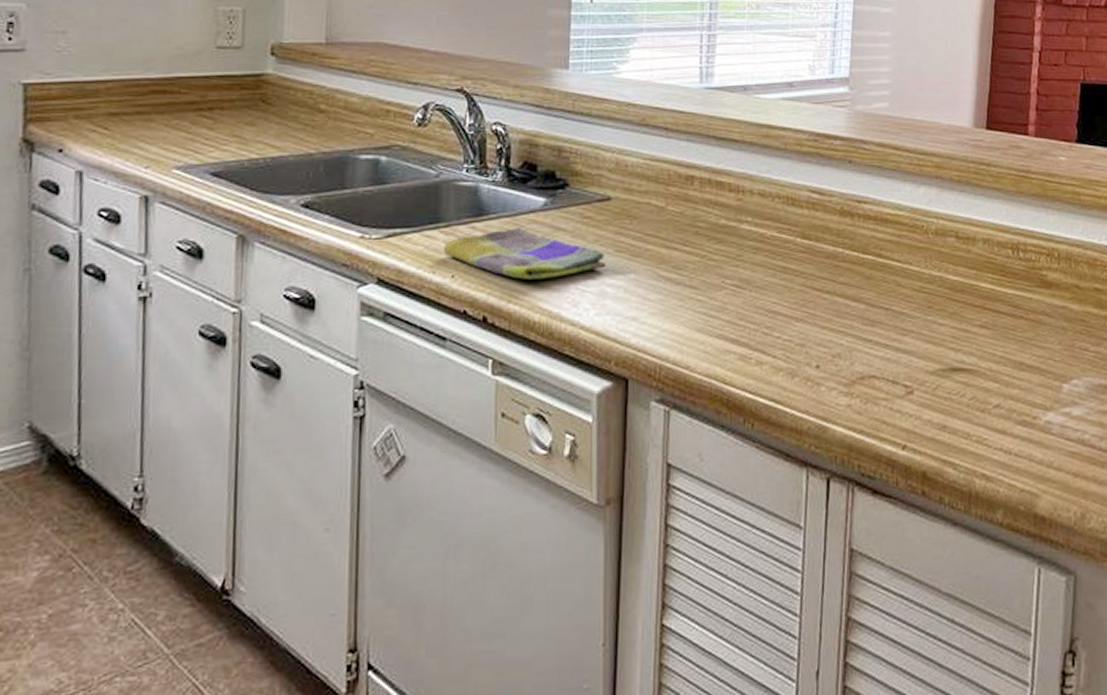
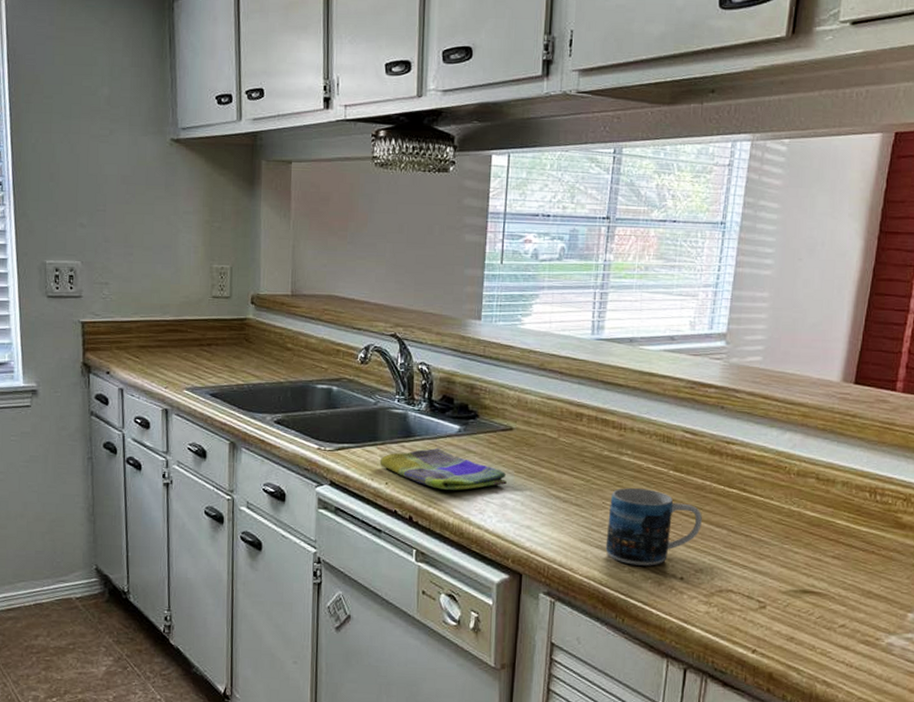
mug: none [727,262,836,356] -> present [605,488,702,566]

